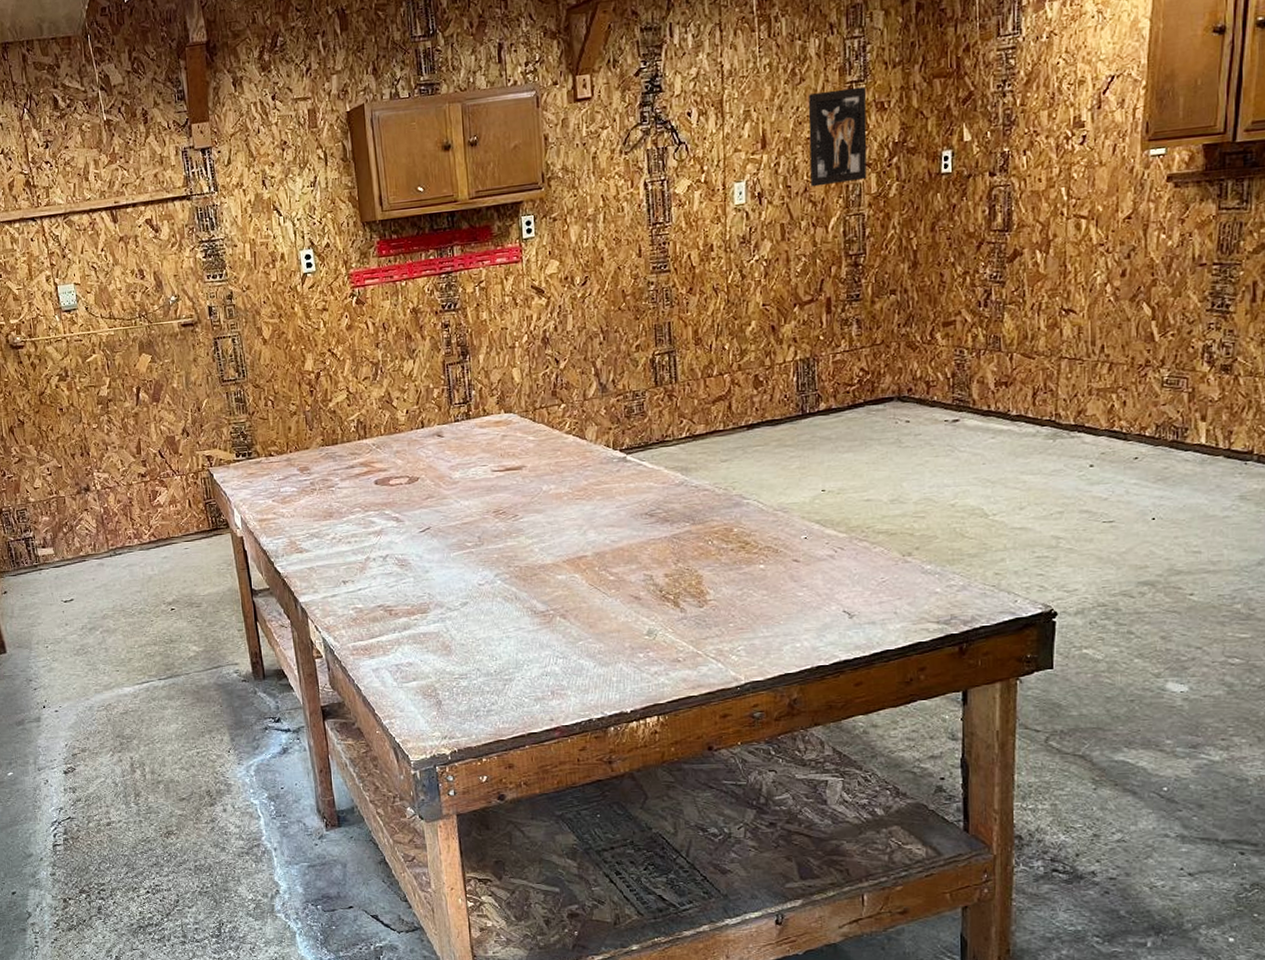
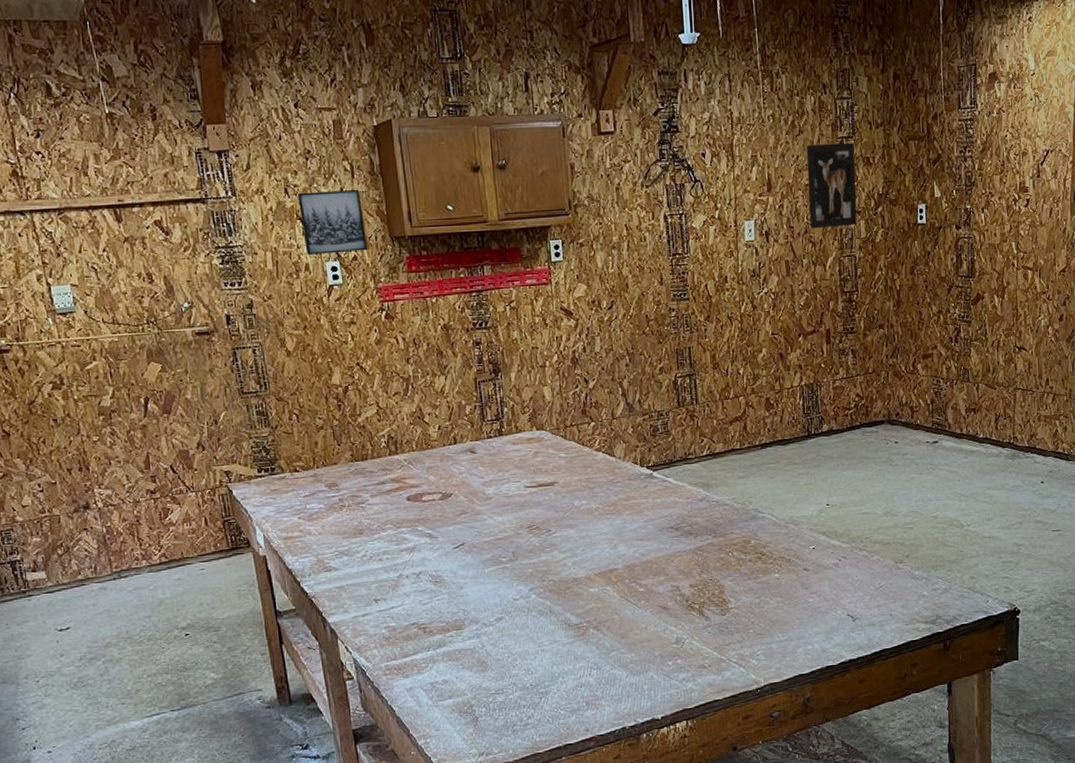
wall art: none [273,176,340,245] -> present [297,189,368,255]

